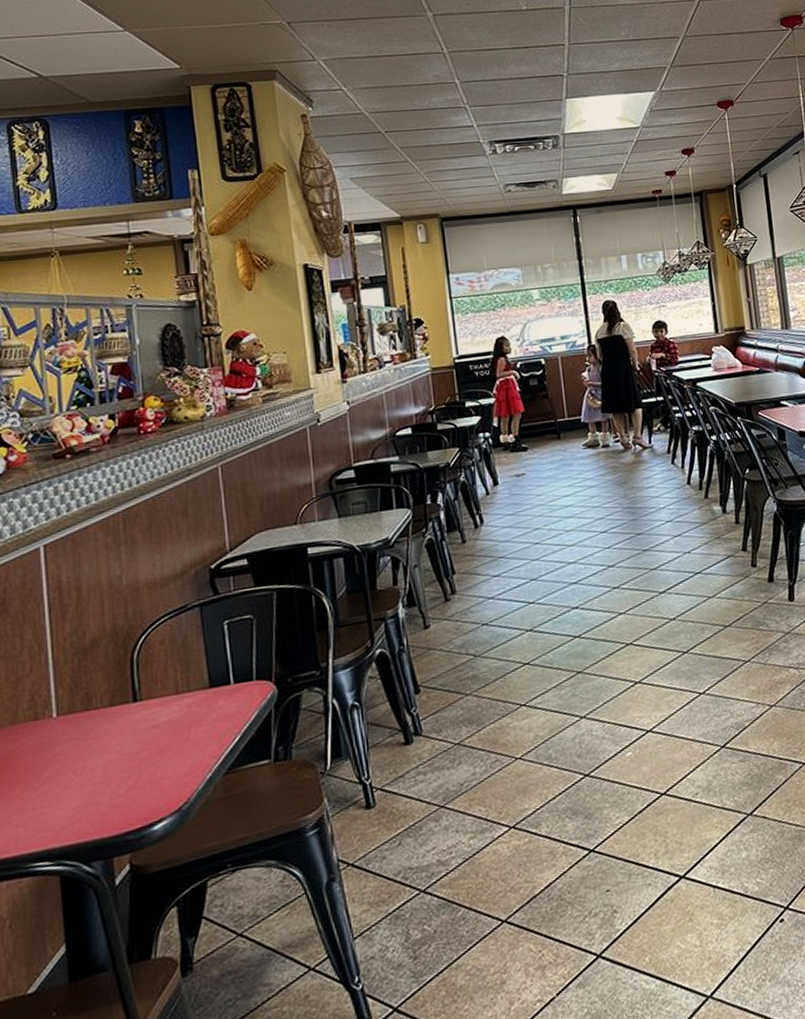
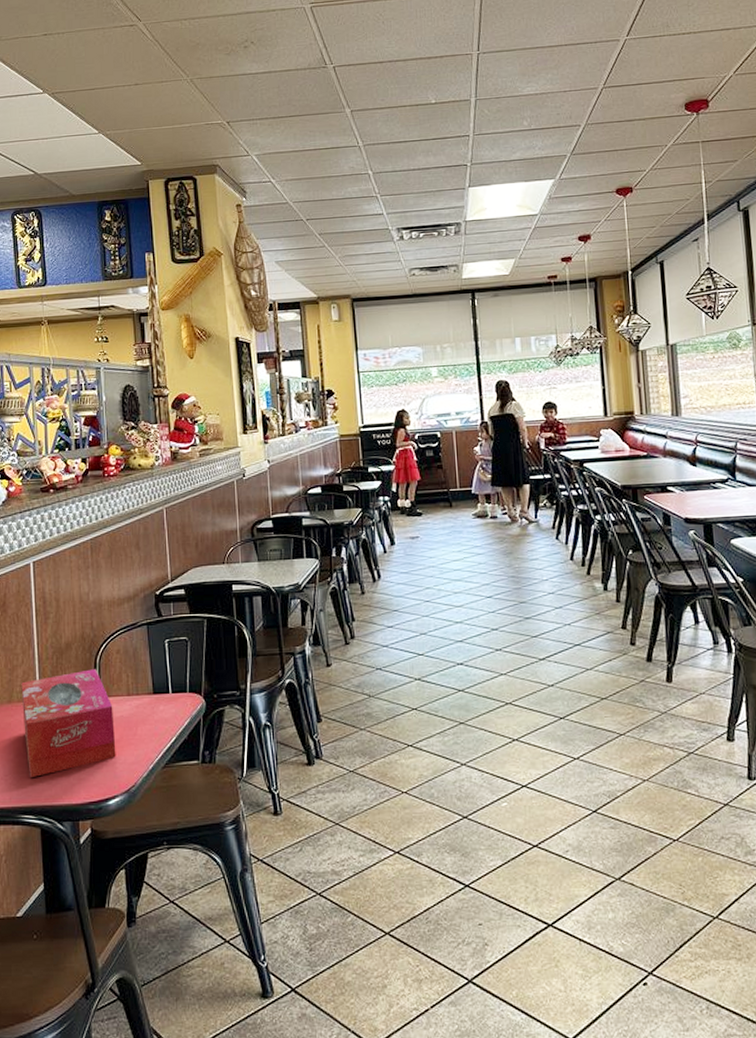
tissue box: none [29,667,162,814] -> present [21,669,116,777]

